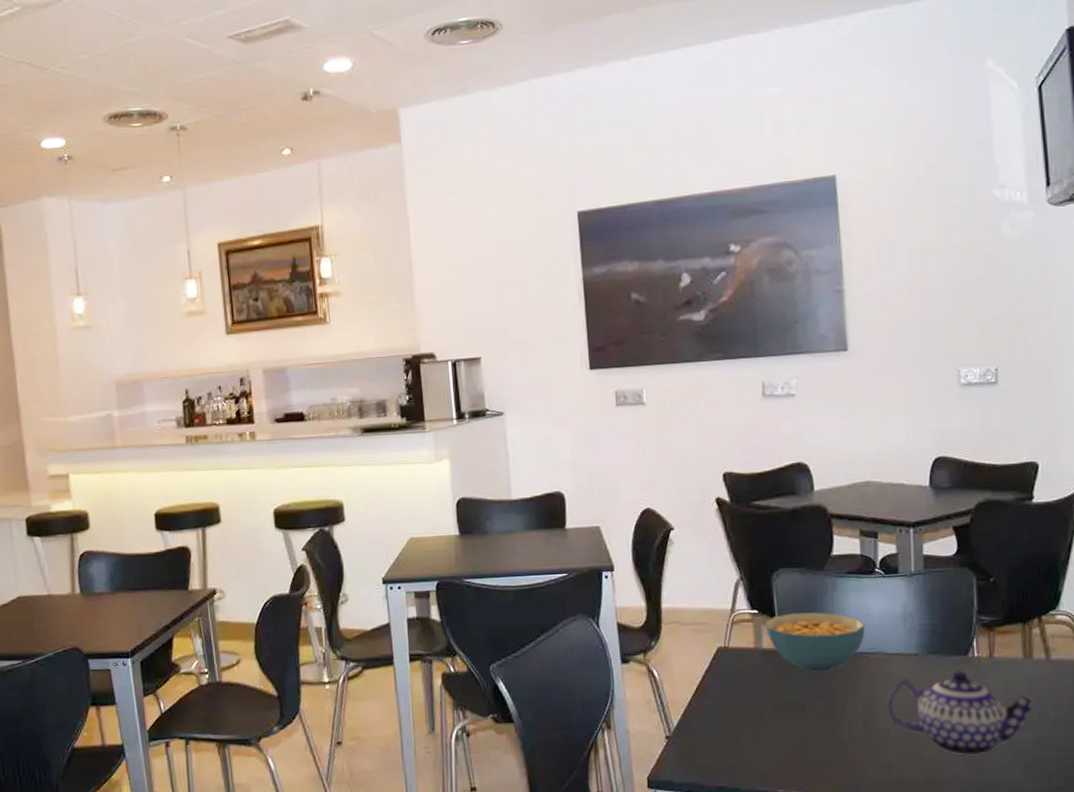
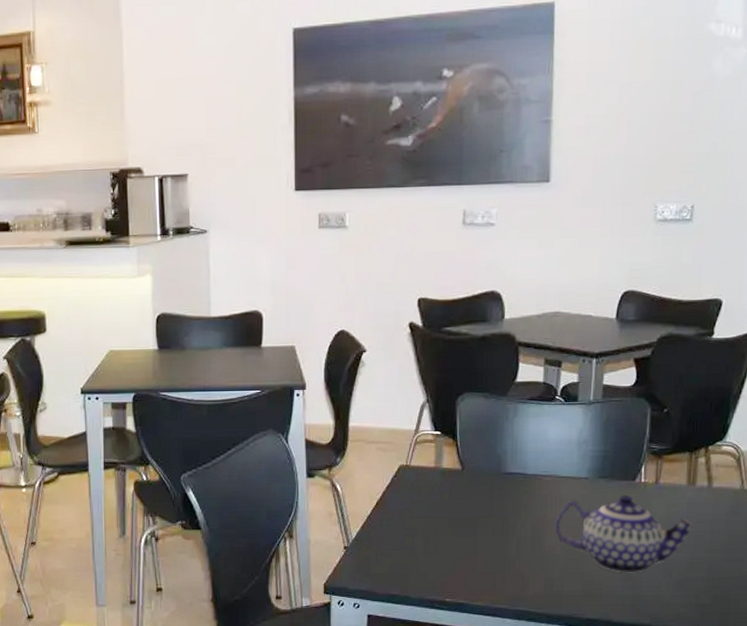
cereal bowl: present [764,612,865,672] -> none [446,435,541,492]

